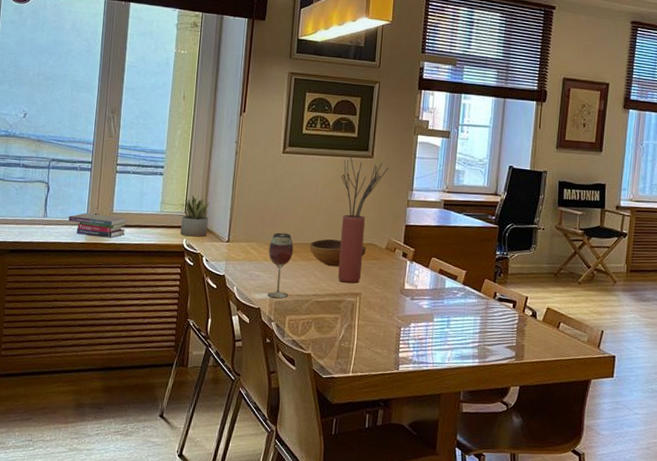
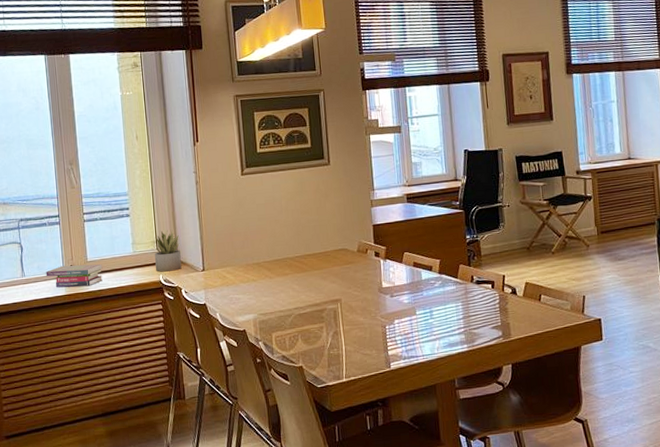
wineglass: present [267,232,294,298] -> none [243,252,270,318]
bowl: present [309,238,367,266] -> none [283,250,339,277]
vase: present [338,155,389,283] -> none [301,166,347,291]

